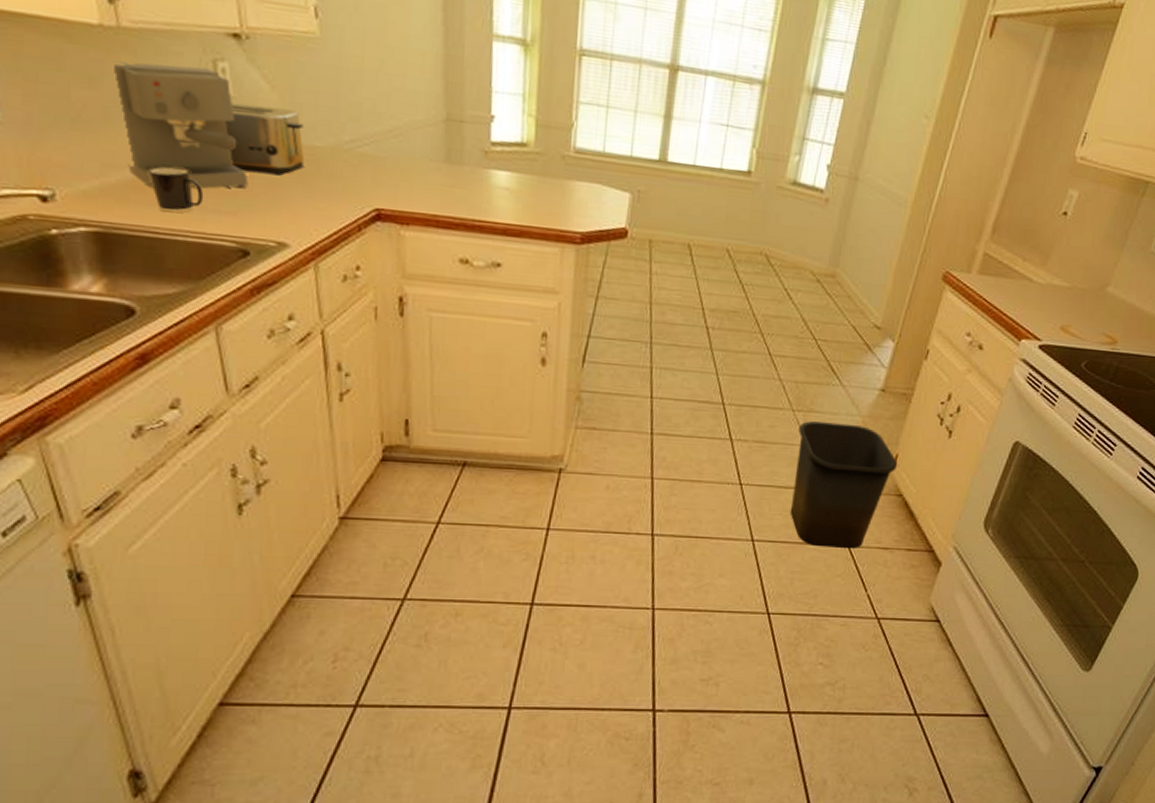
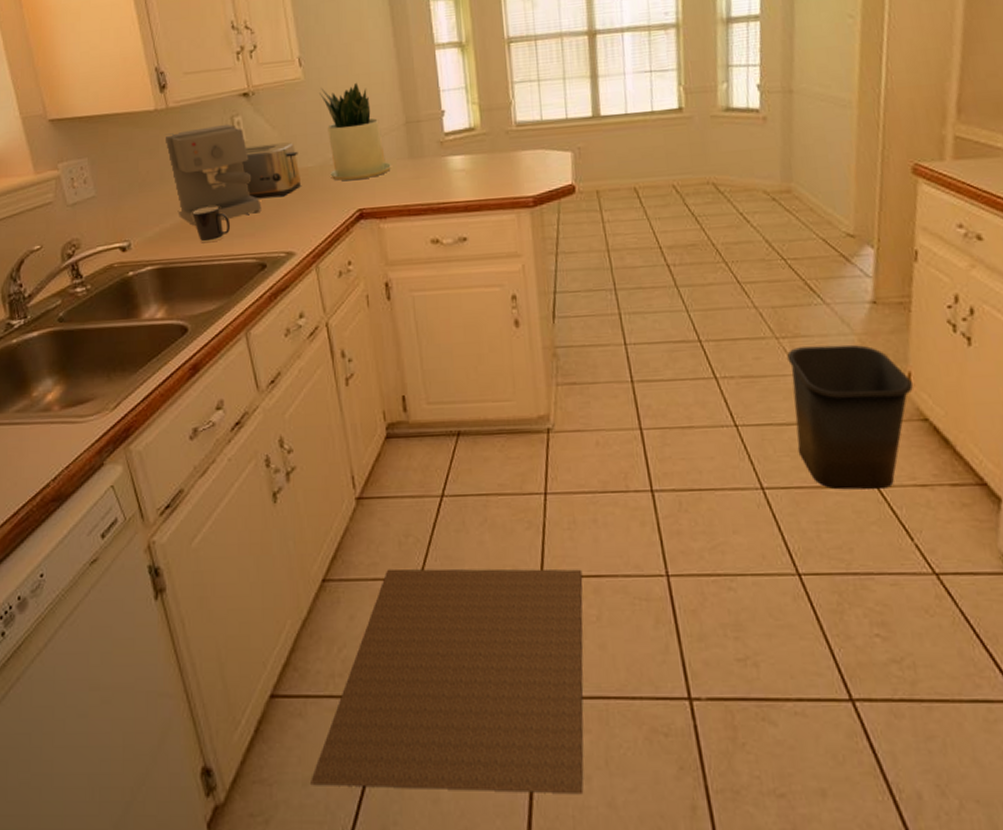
doormat: none [260,588,573,787] -> present [311,568,584,795]
planter: none [339,53,422,175] -> present [320,82,391,181]

